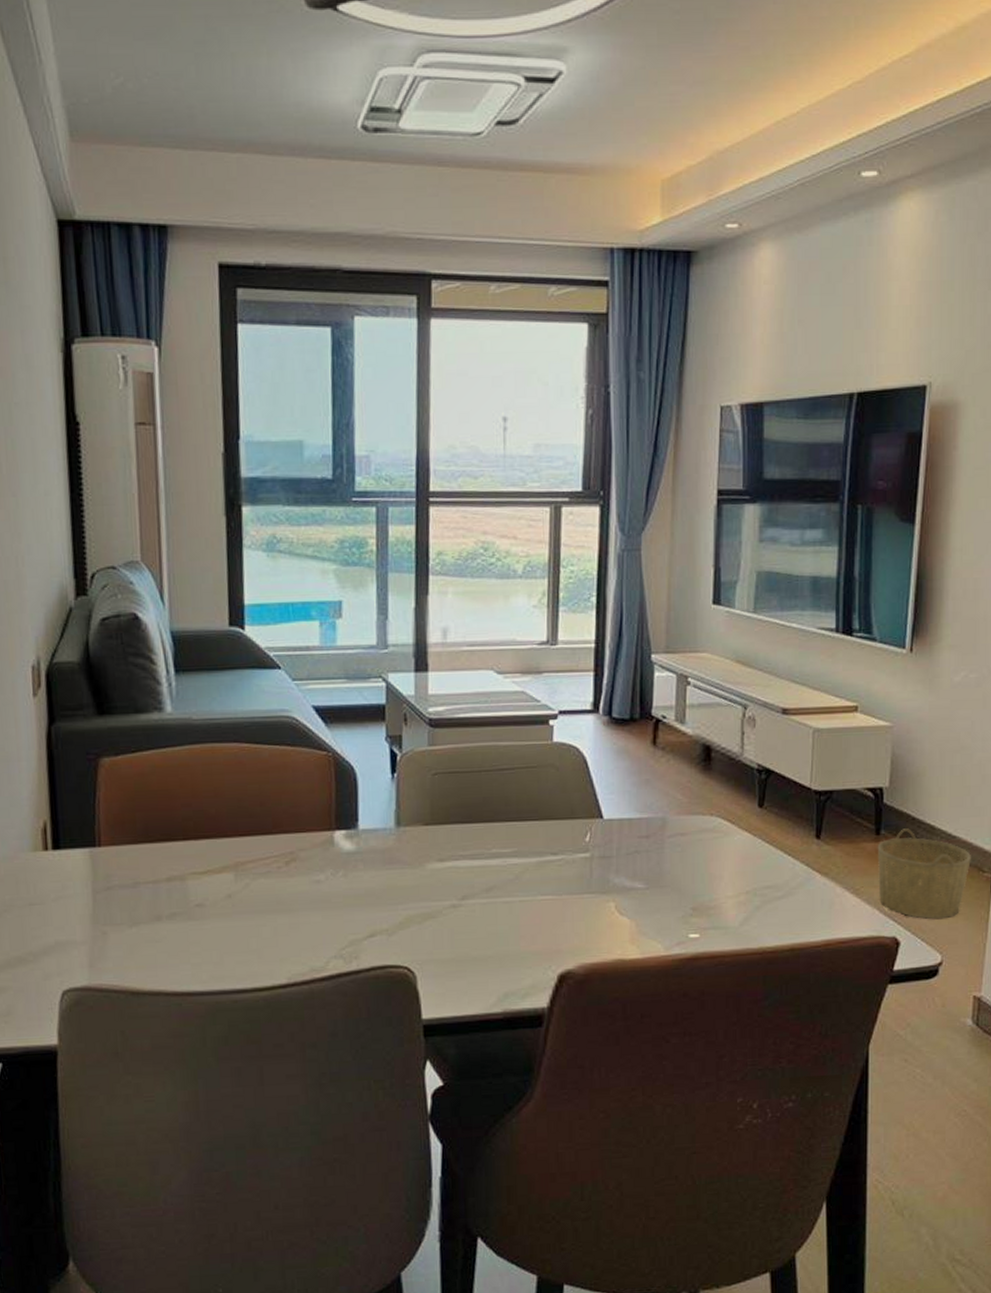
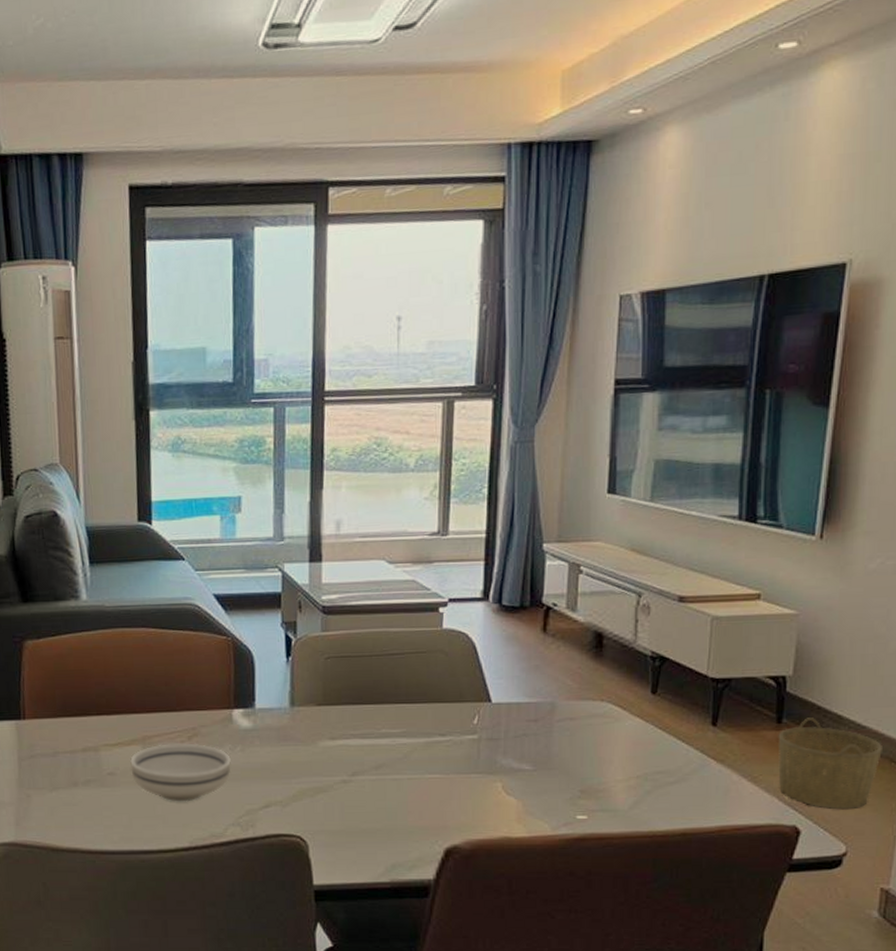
bowl: none [221,868,333,934] -> present [130,743,231,802]

